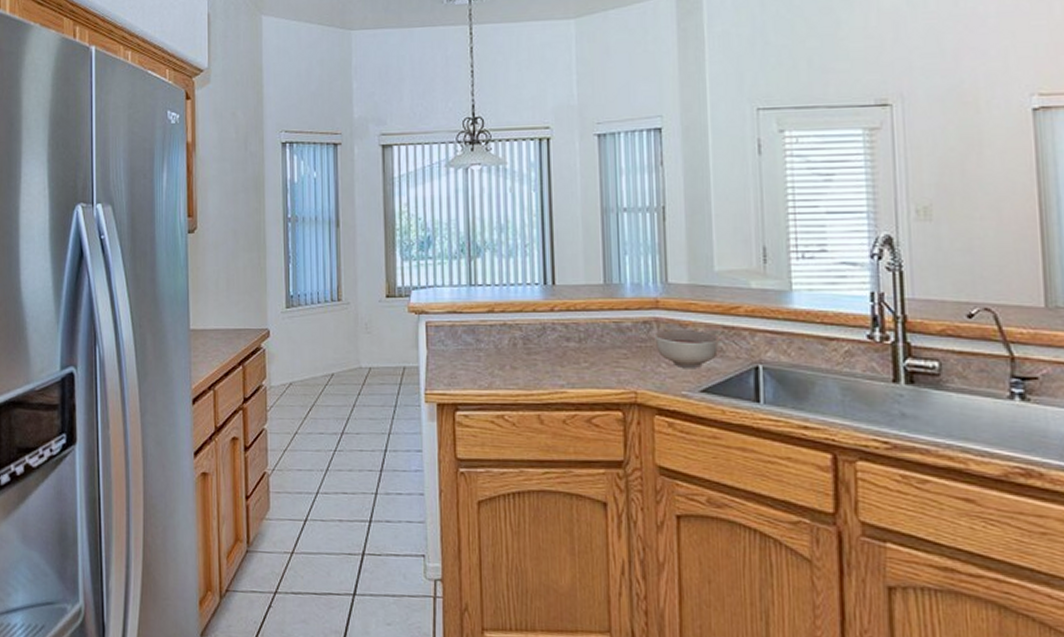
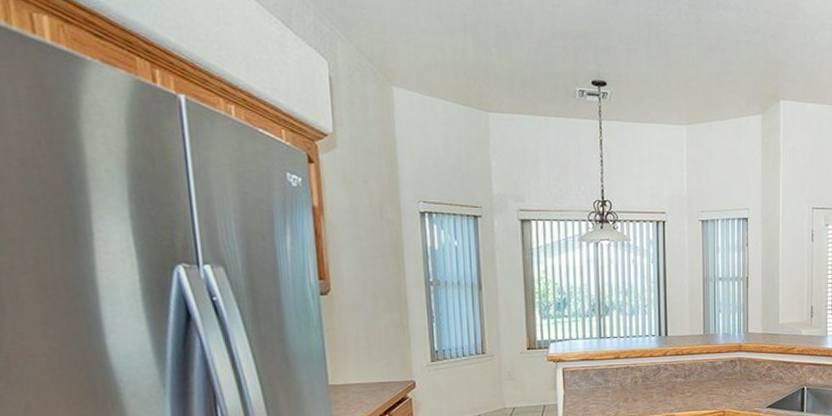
bowl: present [654,330,719,368] -> none [738,365,780,392]

